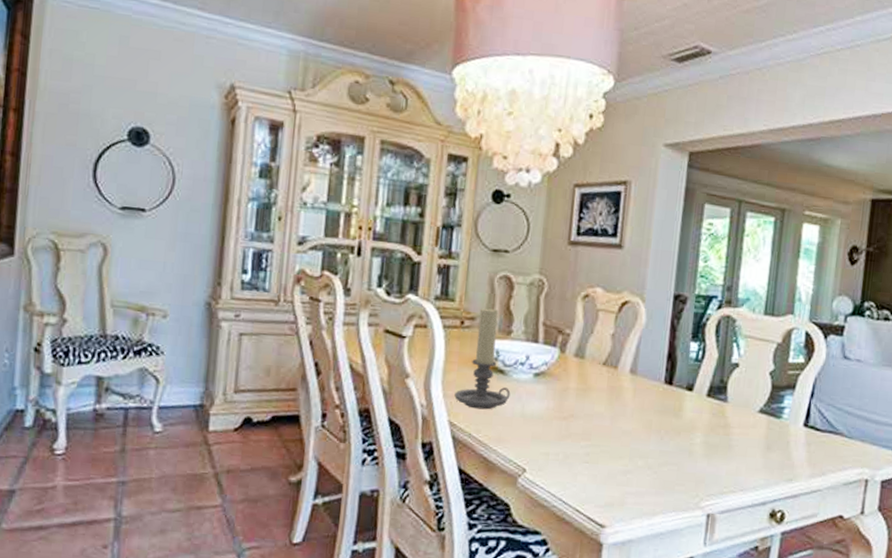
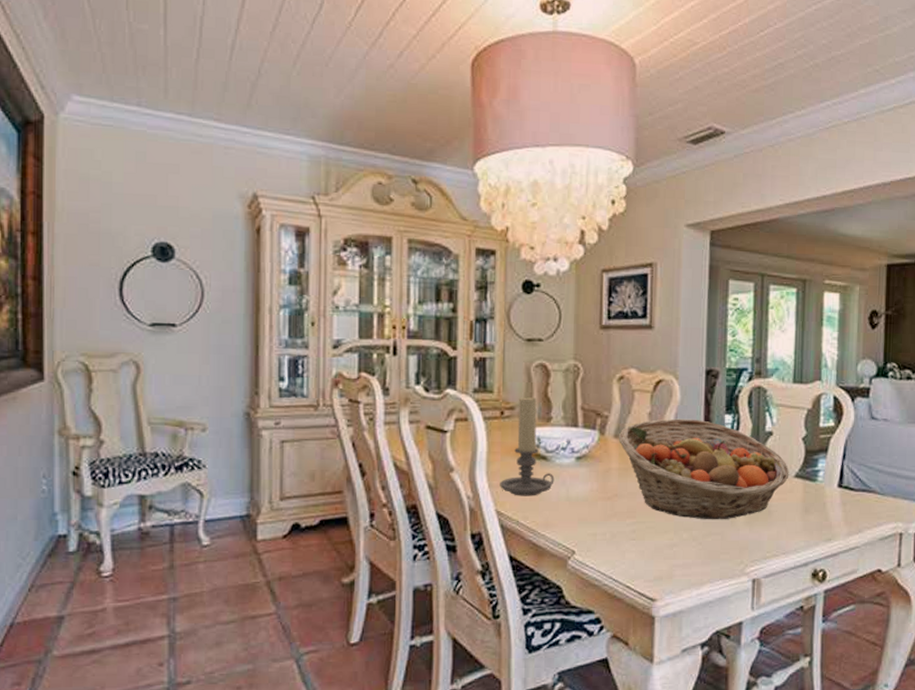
fruit basket: none [578,341,754,450] -> present [618,418,789,520]

